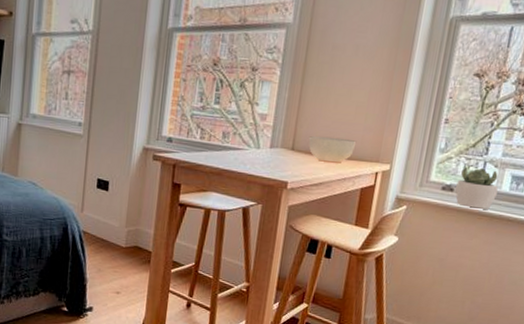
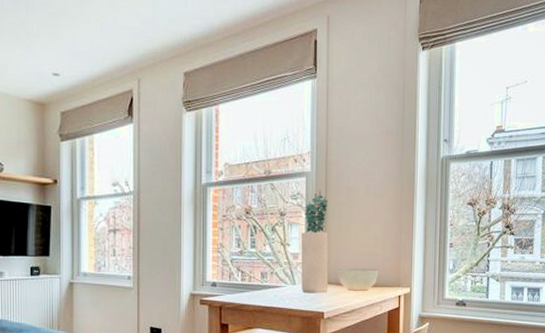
vase: none [265,45,308,161] -> present [301,190,329,293]
succulent plant: present [455,166,498,210] -> none [468,283,502,320]

